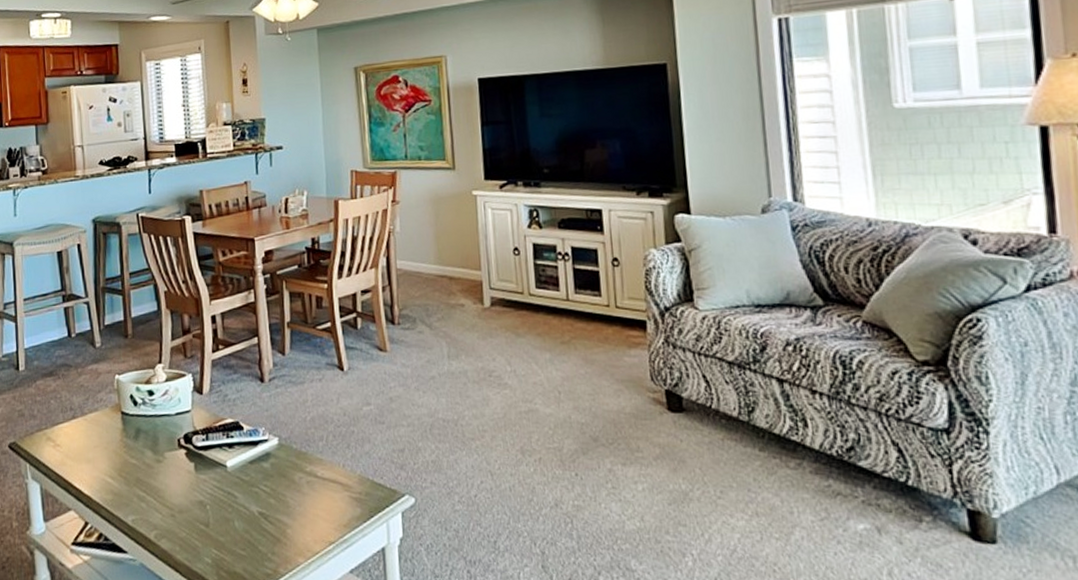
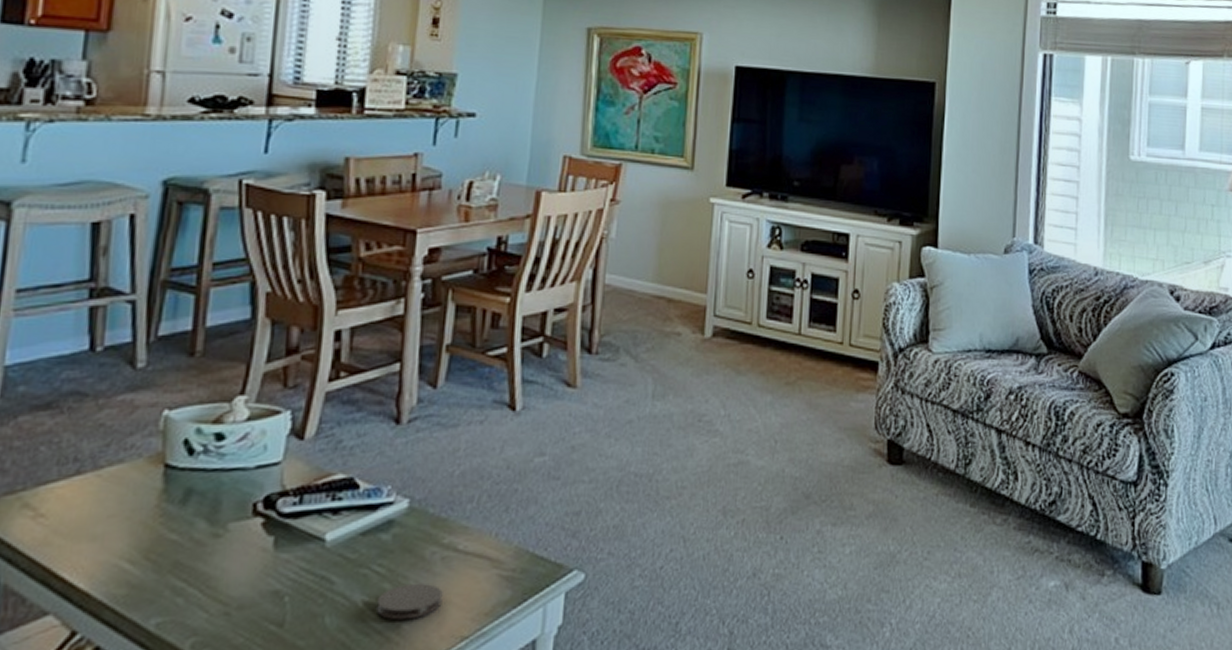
coaster: none [267,500,312,527] -> present [377,583,443,620]

